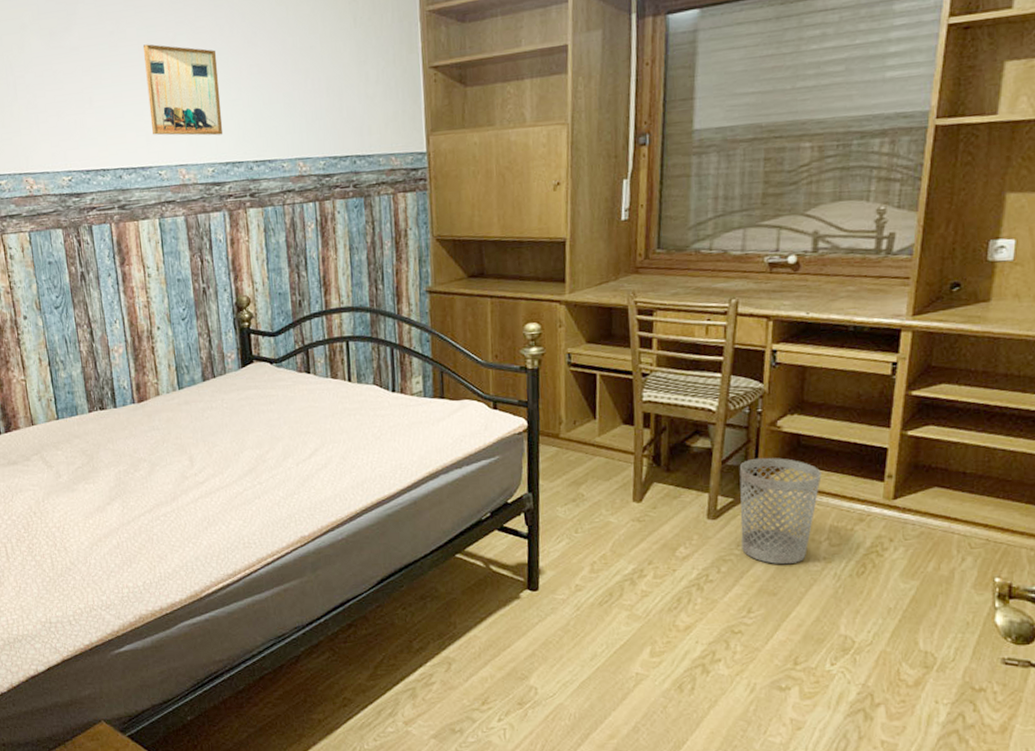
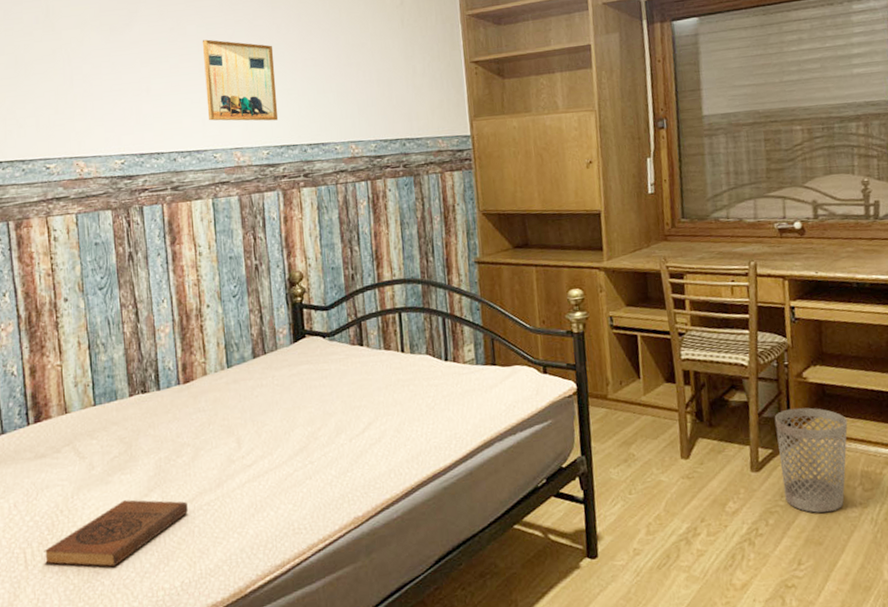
book: none [22,507,147,565] -> present [44,499,188,568]

